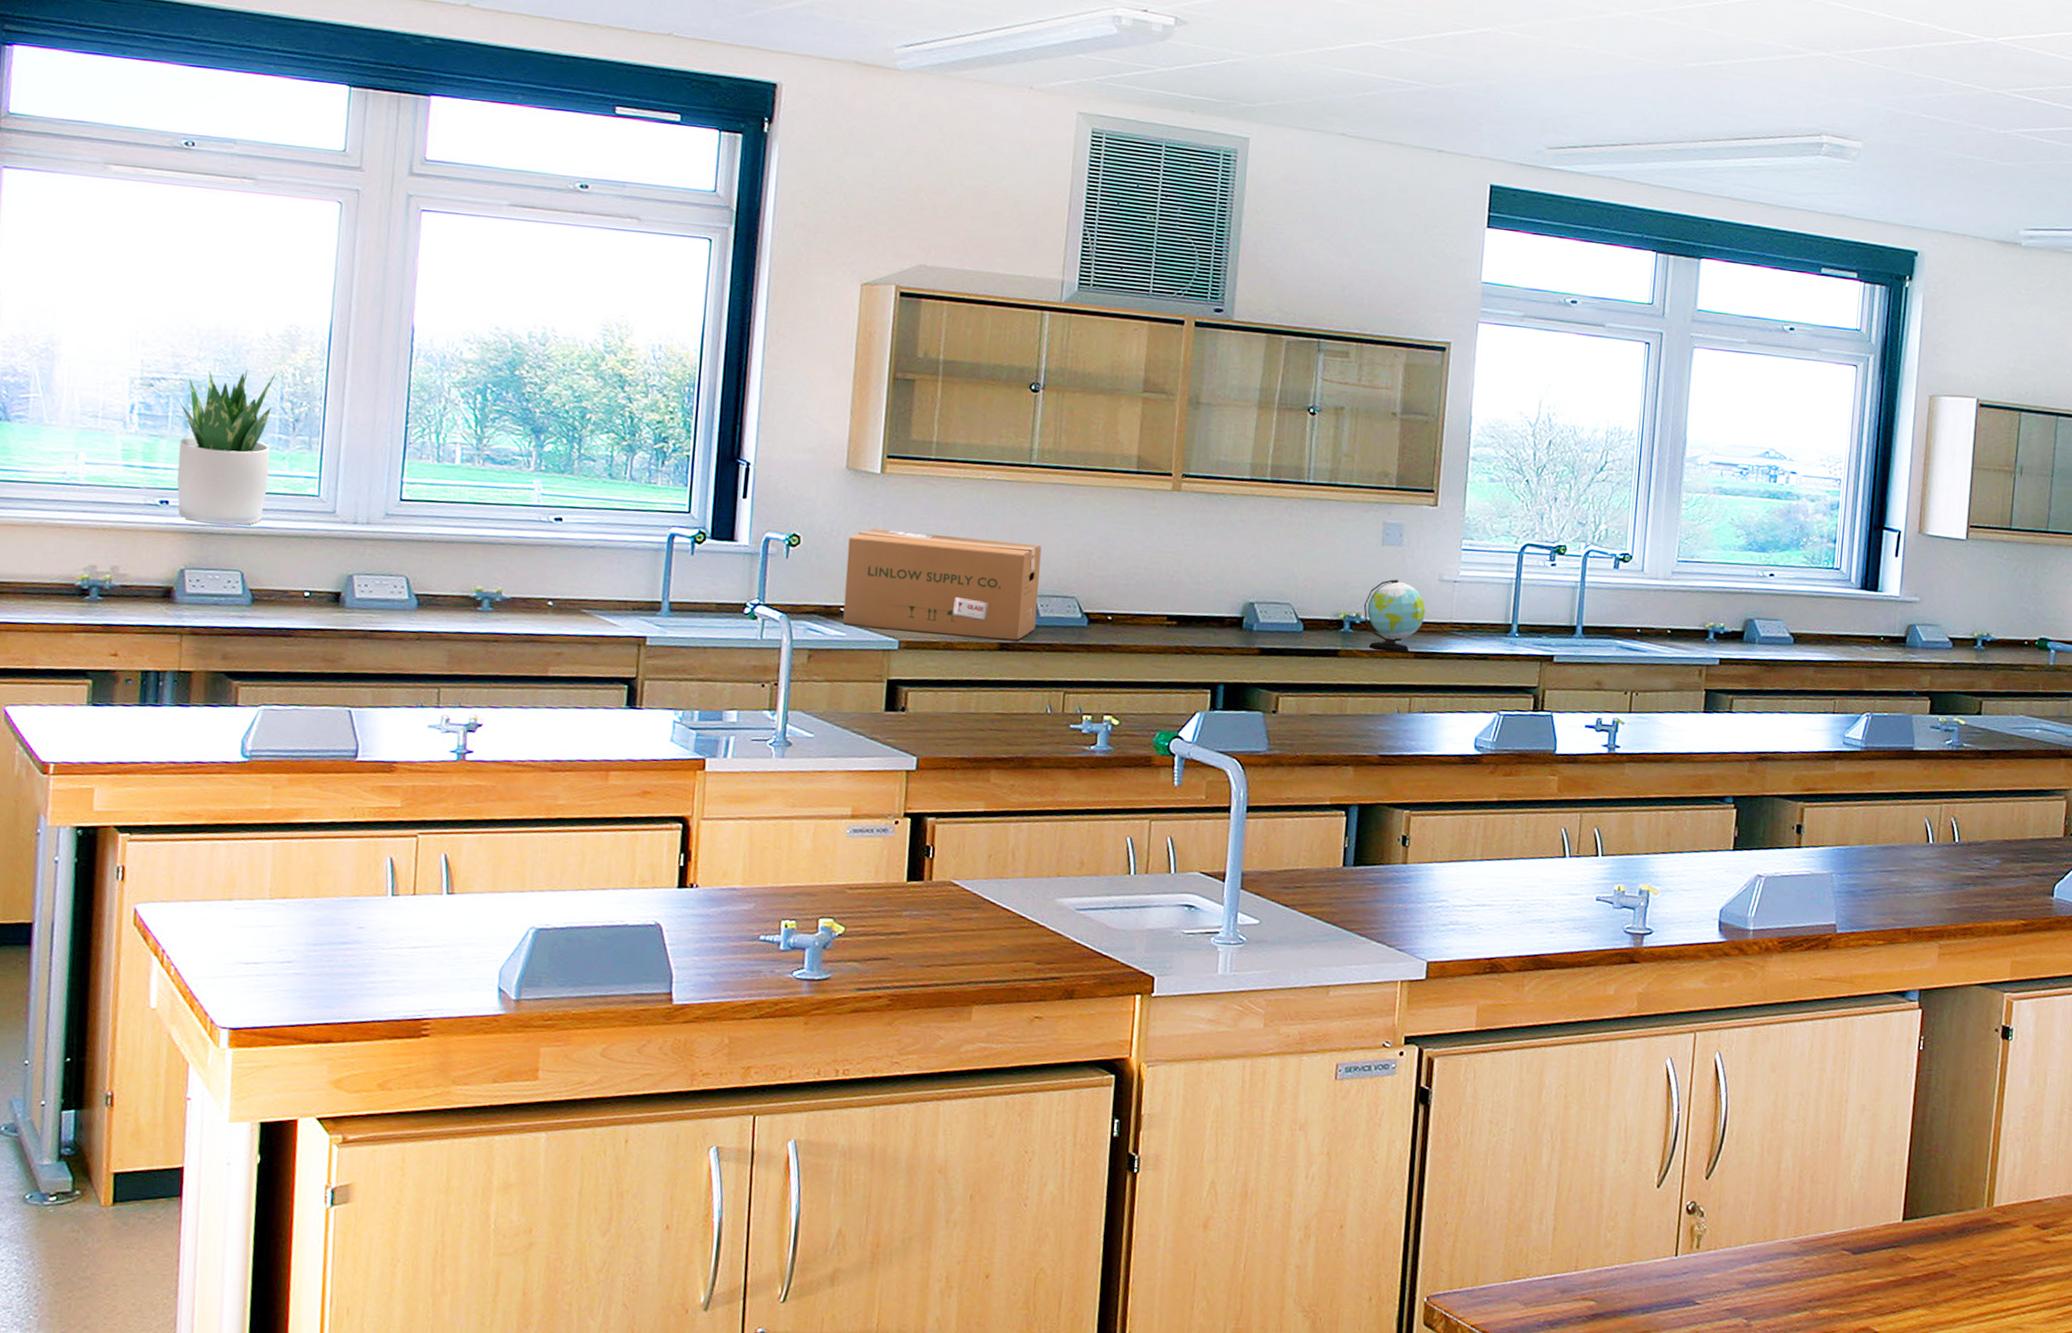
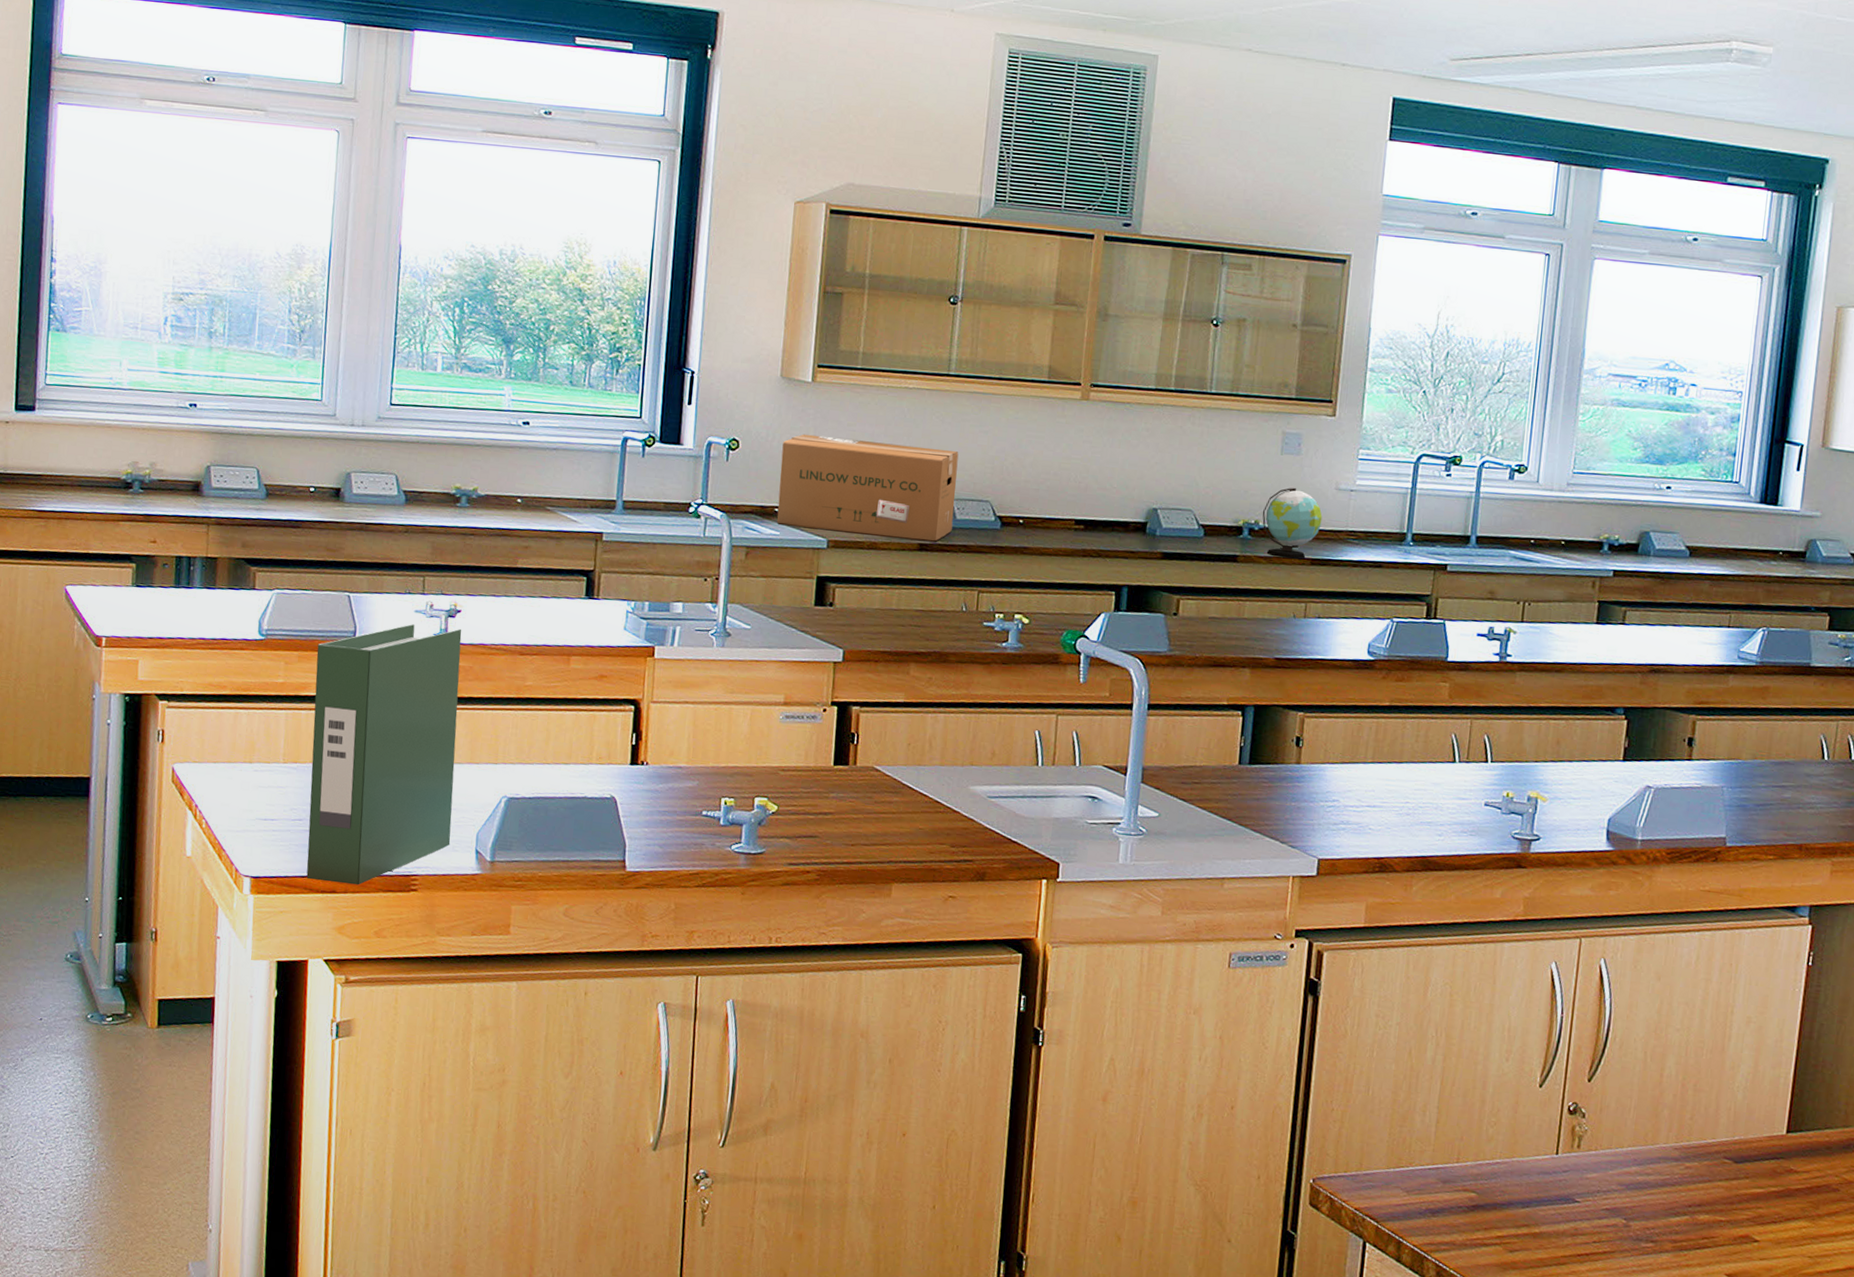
planter: present [177,369,277,526] -> none [203,285,285,427]
binder: none [296,740,483,1033] -> present [306,623,462,886]

